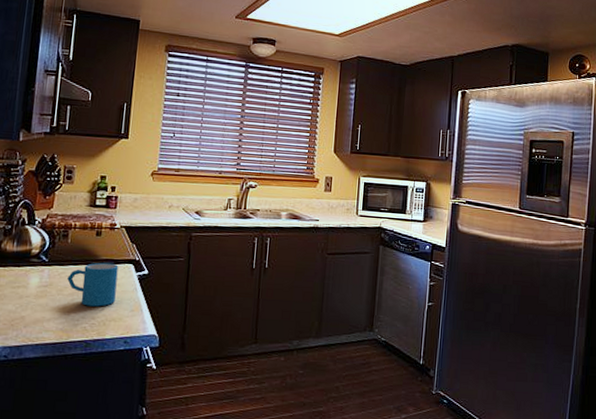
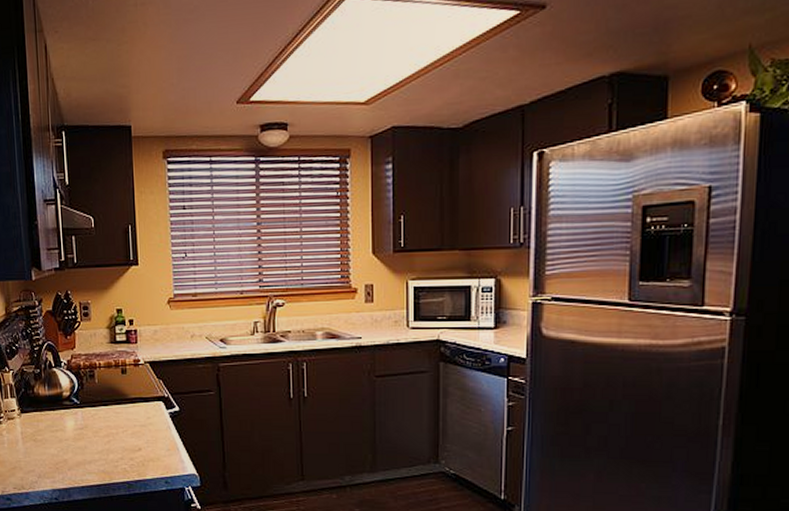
mug: present [67,262,119,307] -> none [101,401,150,447]

